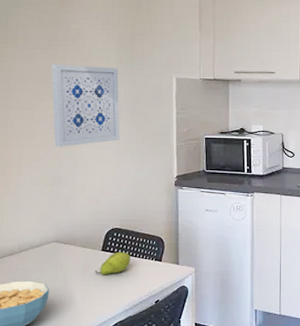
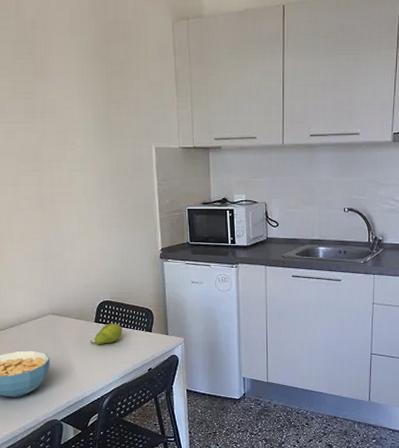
wall art: present [51,64,120,147] -> none [31,138,104,223]

